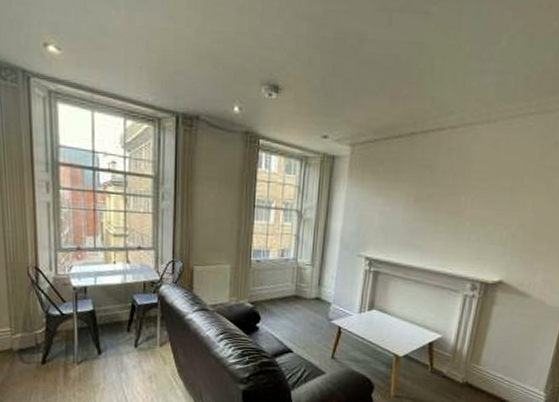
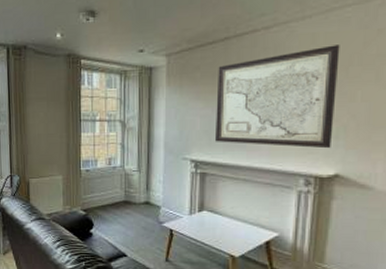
wall art: none [392,152,519,256] -> present [216,45,340,149]

